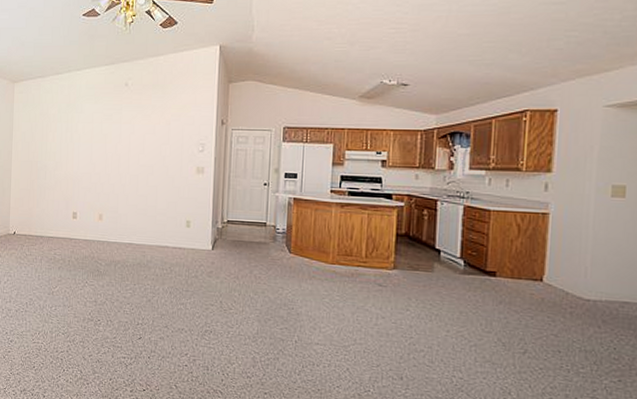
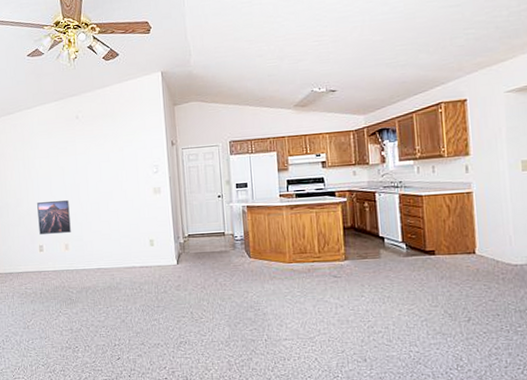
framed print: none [74,168,108,203] -> present [37,200,71,234]

